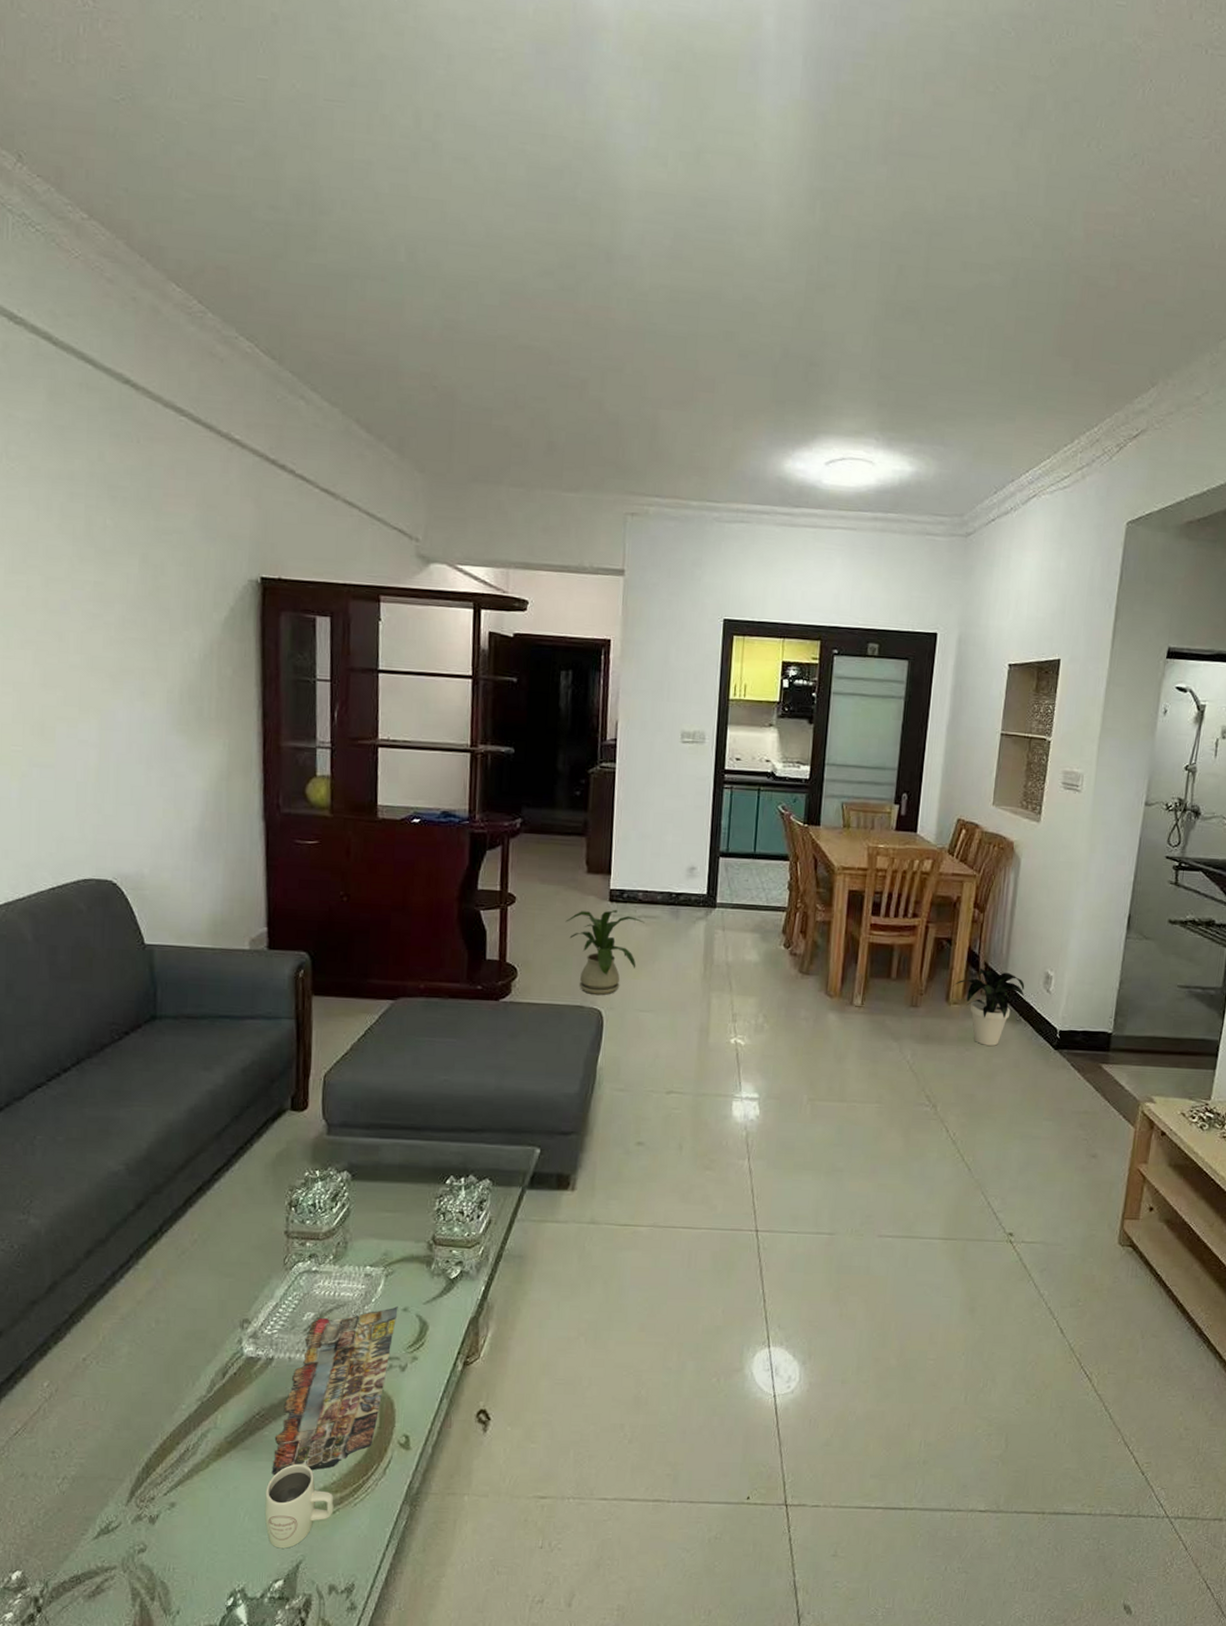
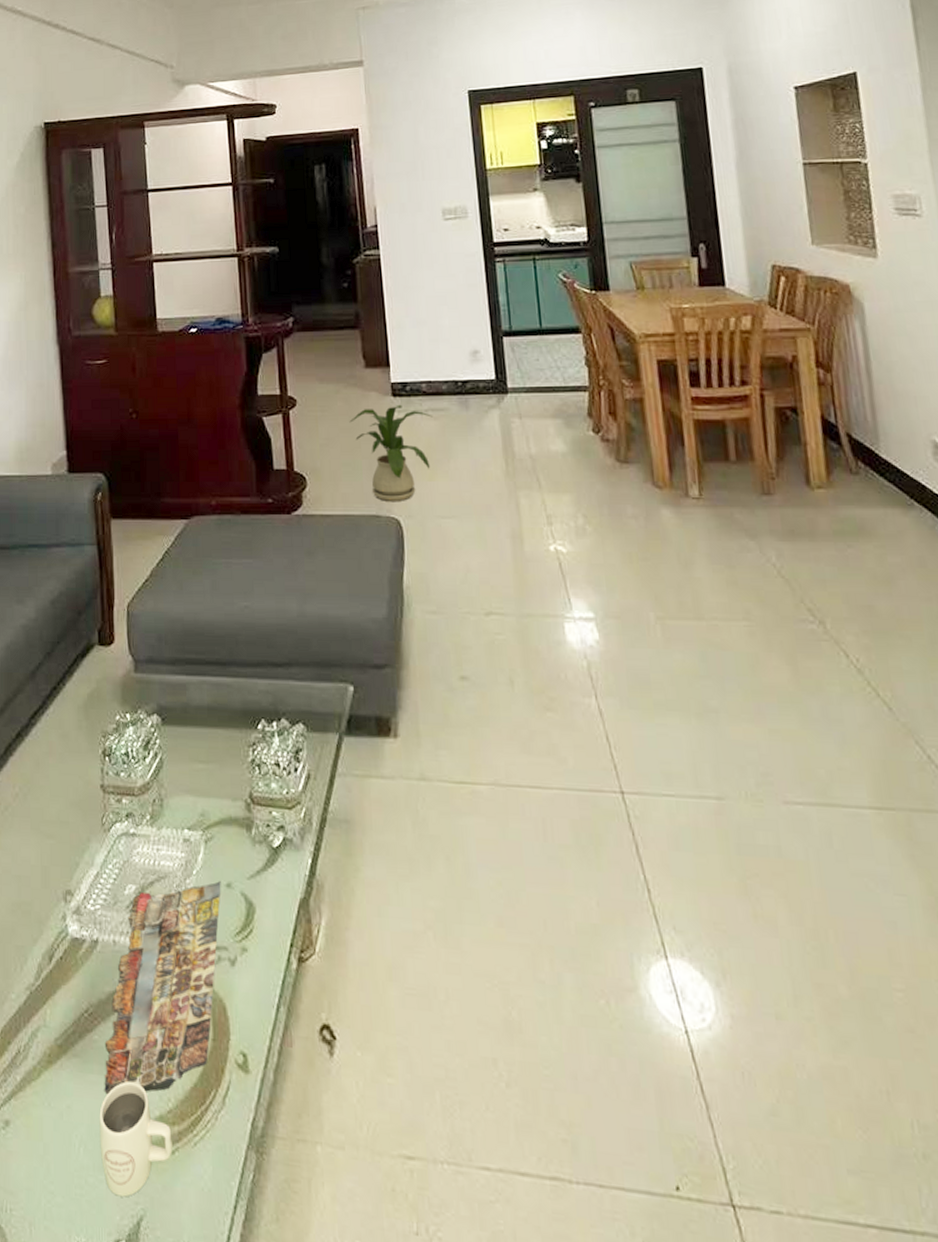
potted plant: present [951,968,1026,1046] -> none [810,440,914,540]

